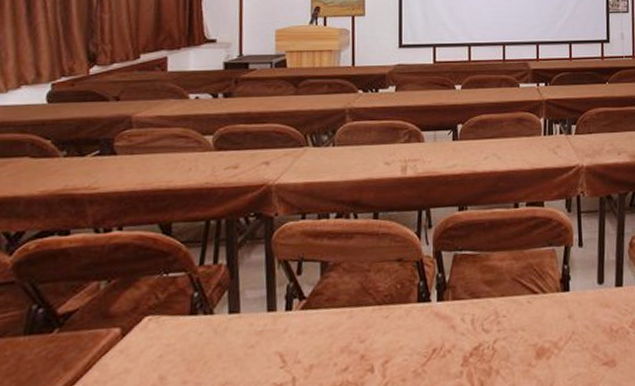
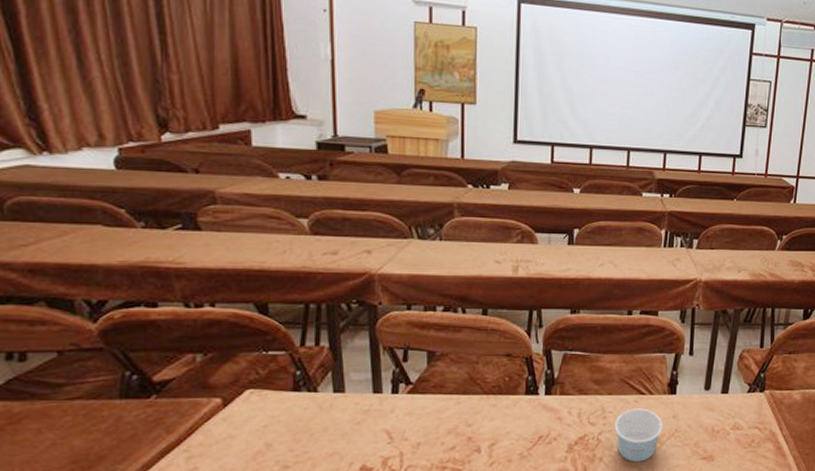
paper cup: none [509,309,560,373] -> present [614,408,663,462]

